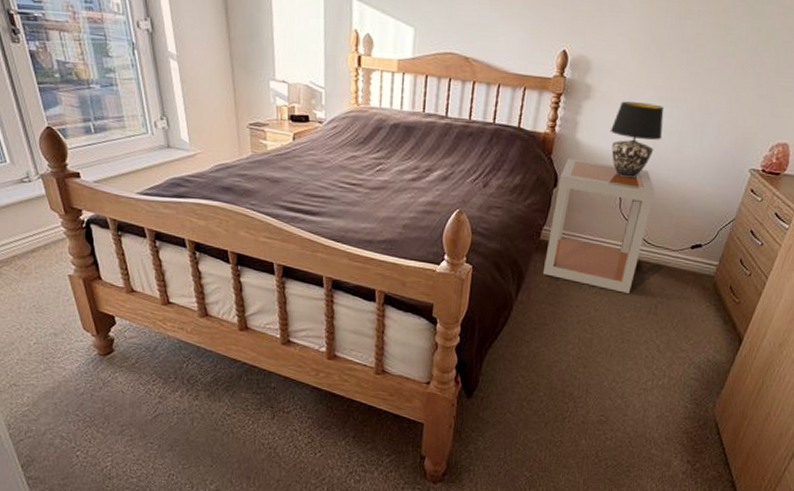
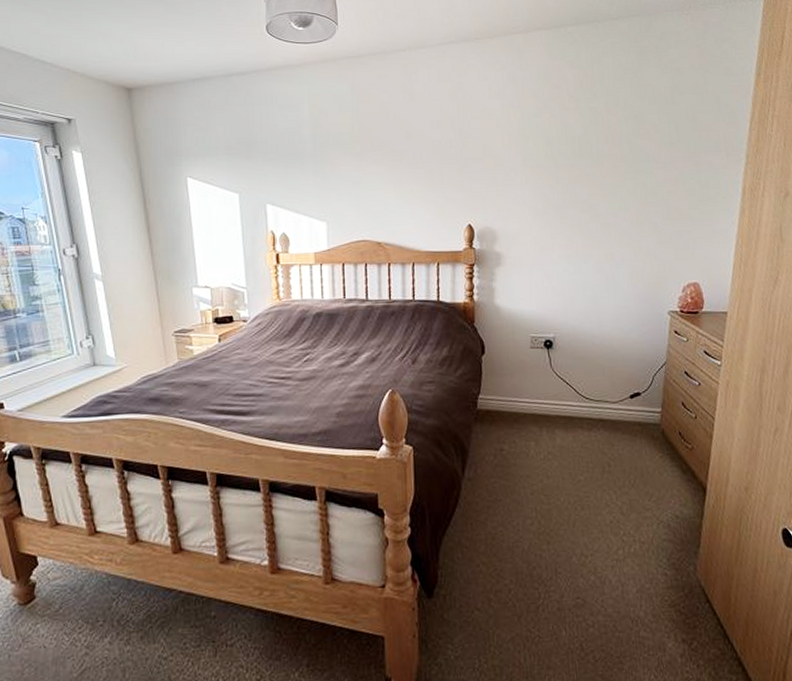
side table: present [543,158,656,293] -> none [485,323,583,455]
table lamp: present [609,101,664,179] -> none [526,262,578,336]

